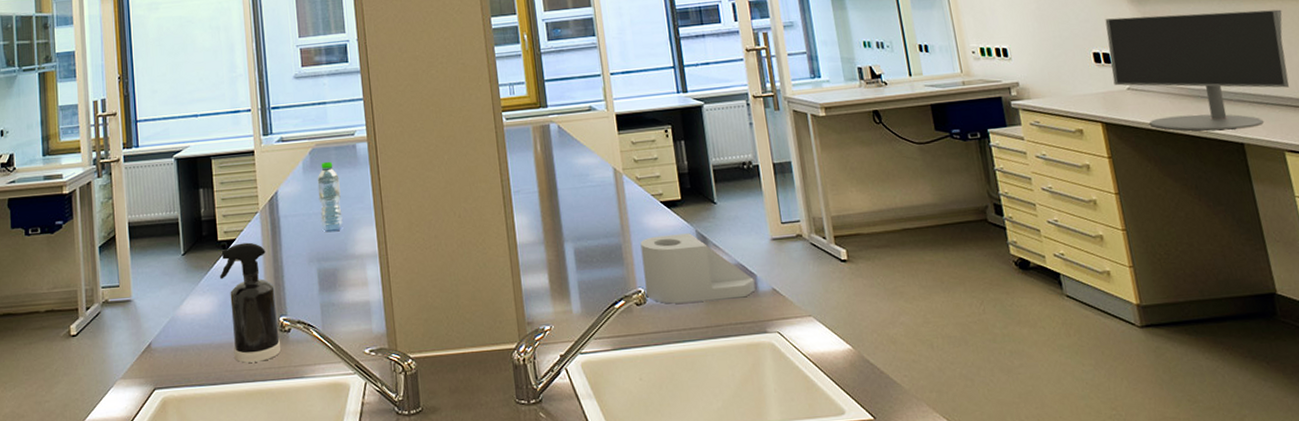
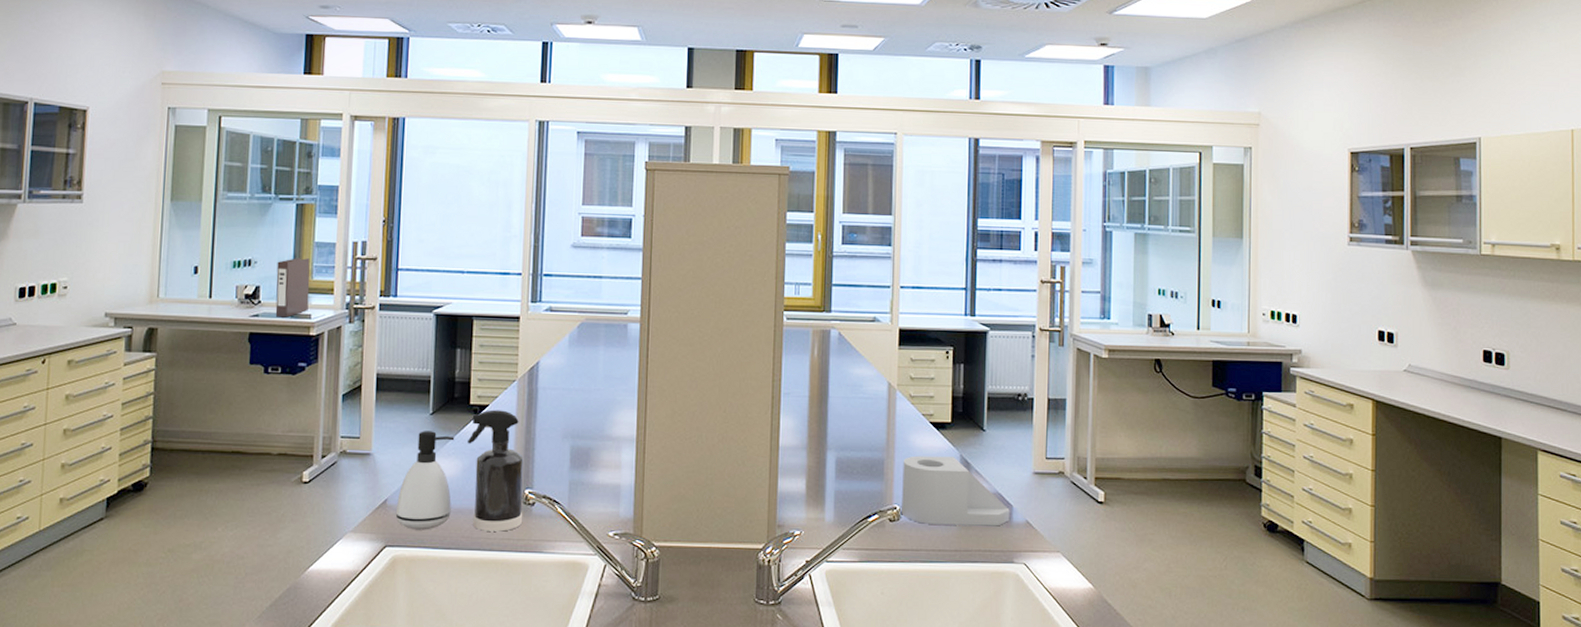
binder: none [27,122,59,181] -> present [275,258,310,318]
soap dispenser: none [160,271,213,370] -> present [395,431,455,530]
water bottle: present [317,161,343,233] -> none [580,337,606,411]
computer monitor: present [1105,9,1290,131] -> none [1392,299,1565,423]

